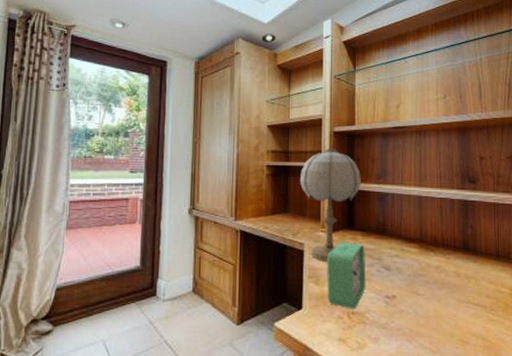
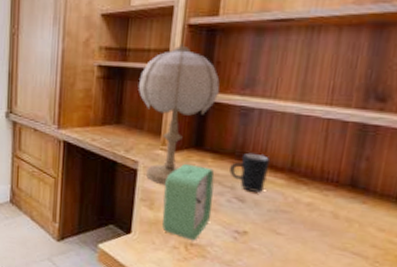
mug: none [376,228,405,261] -> present [229,152,271,192]

